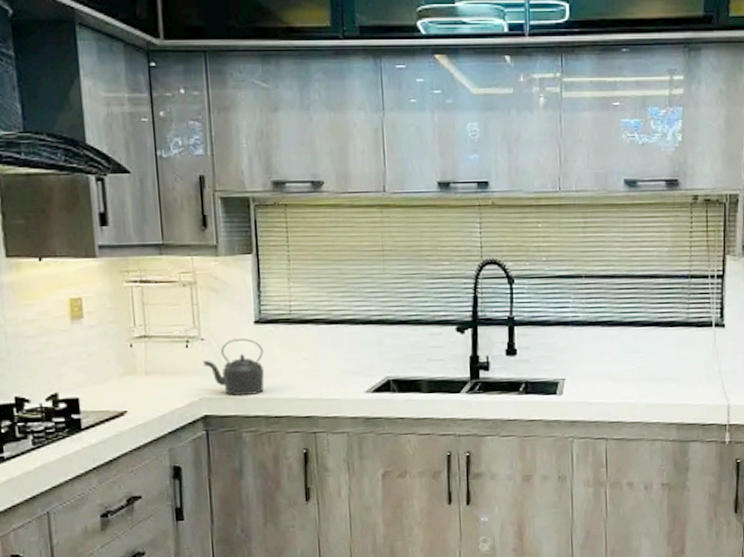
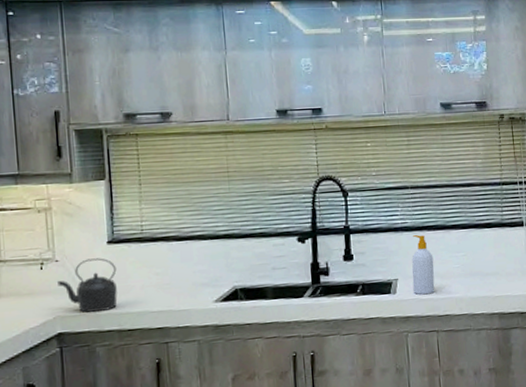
soap bottle: none [581,331,607,398] -> present [412,235,435,295]

